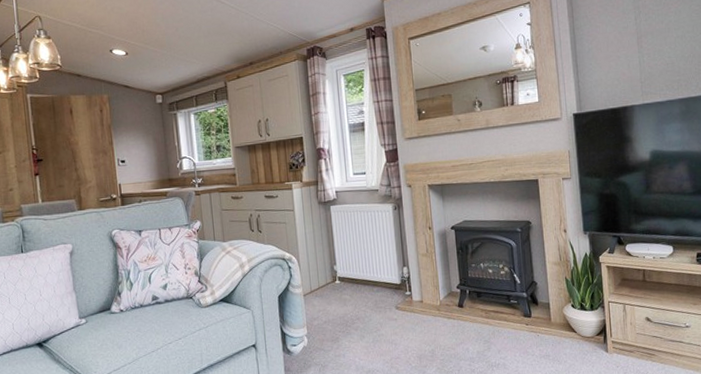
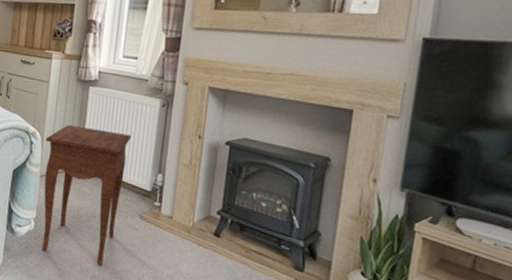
side table: none [301,240,379,362] -> present [41,125,132,266]

